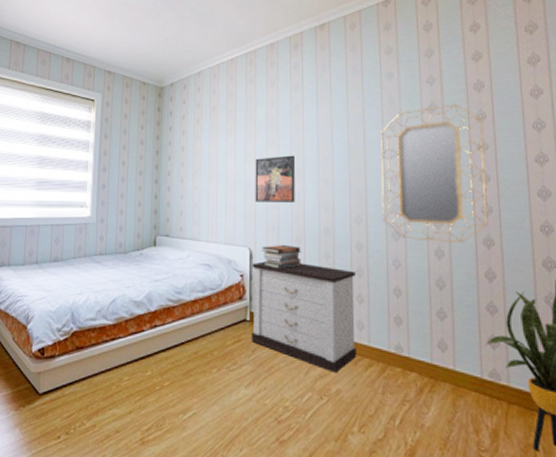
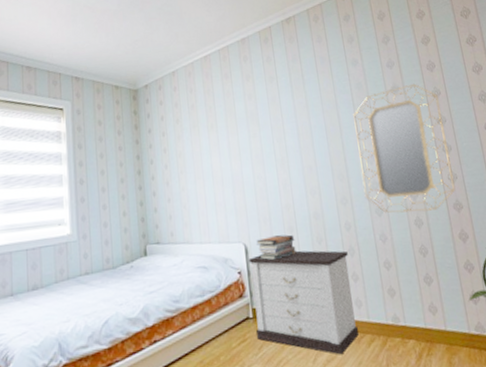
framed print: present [255,155,295,203] -> none [239,145,283,196]

